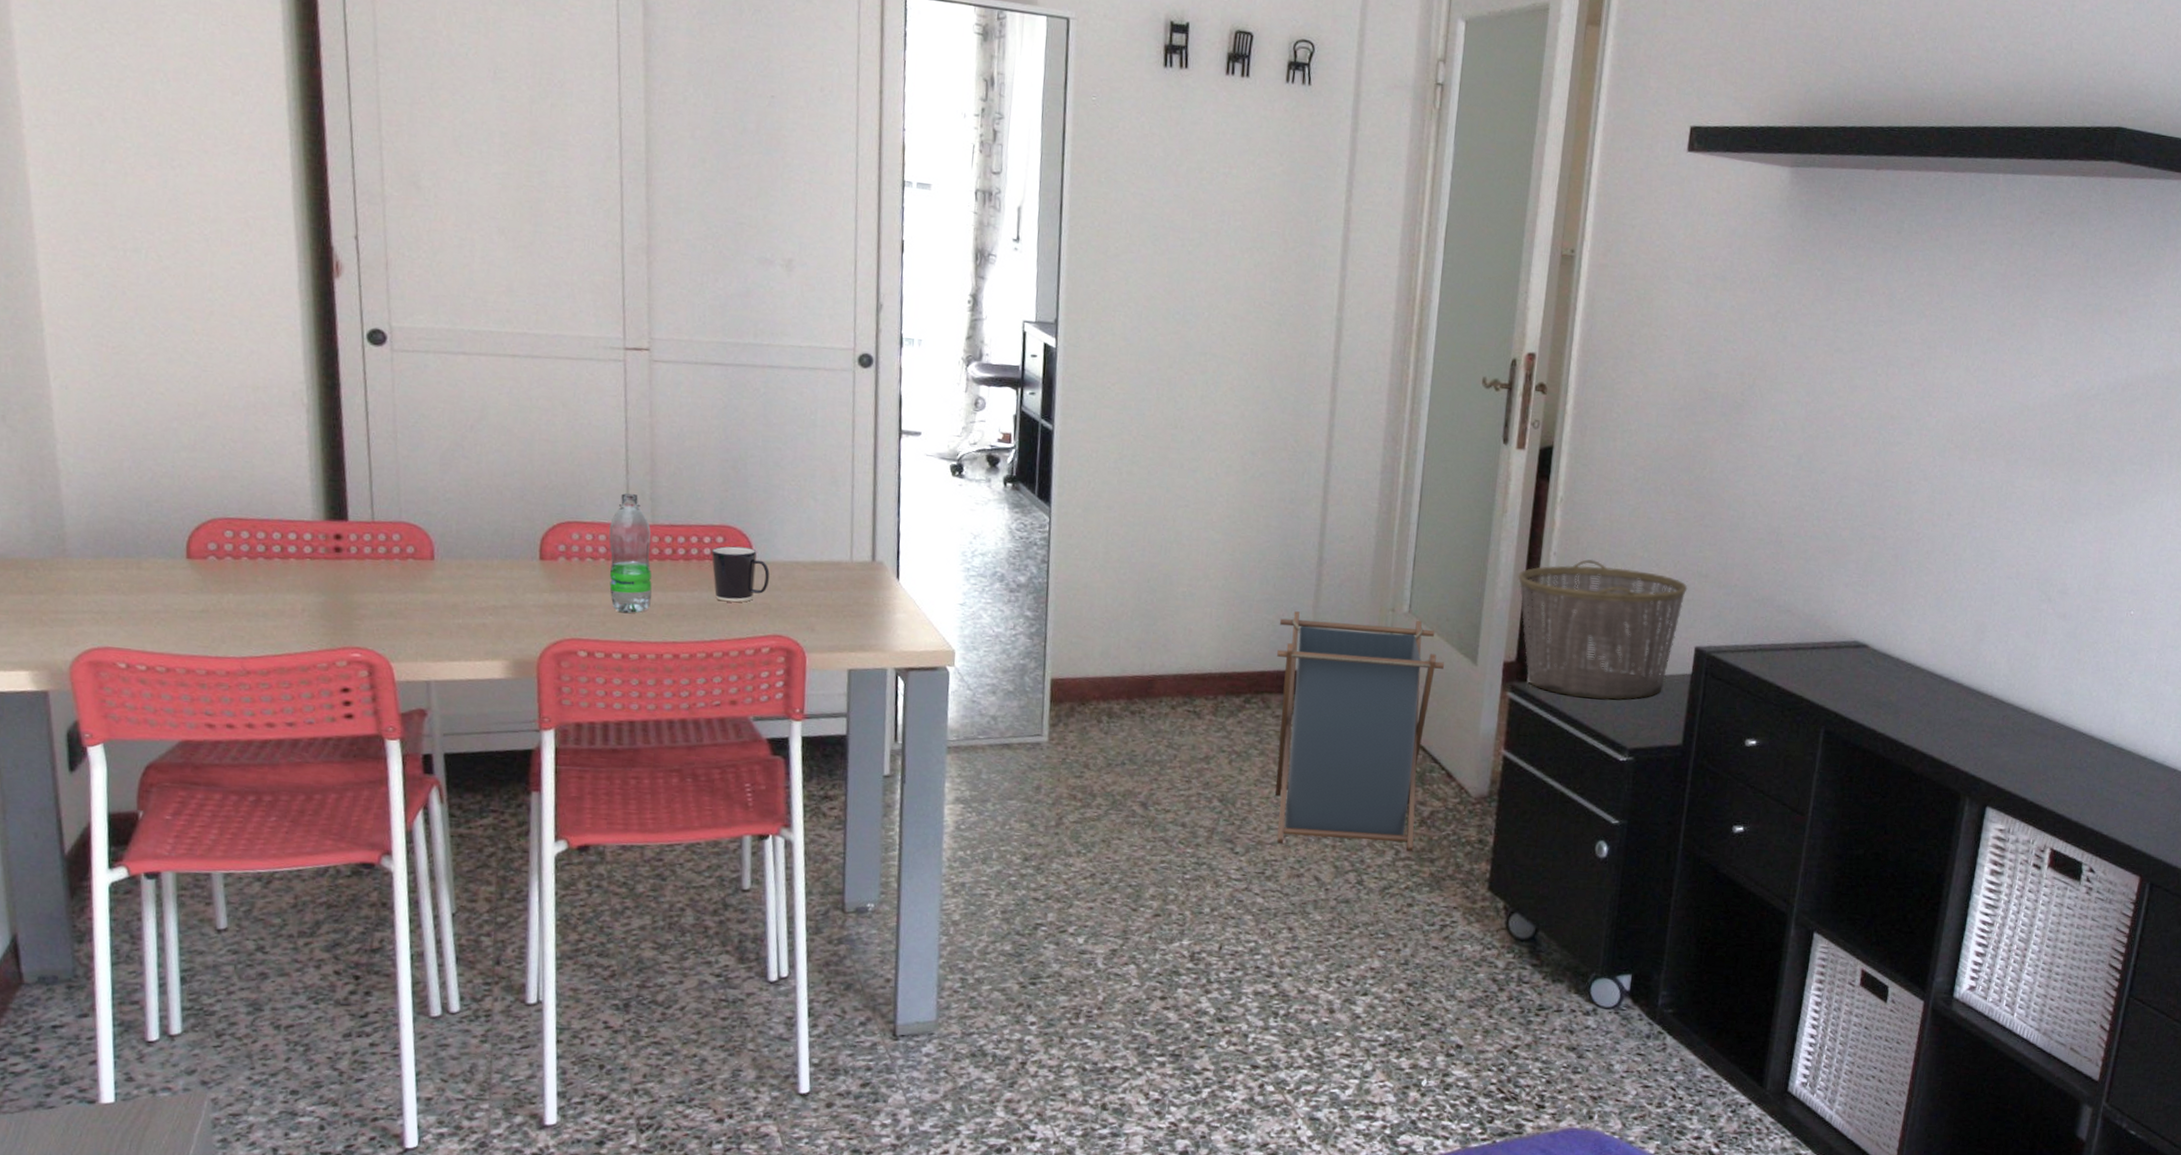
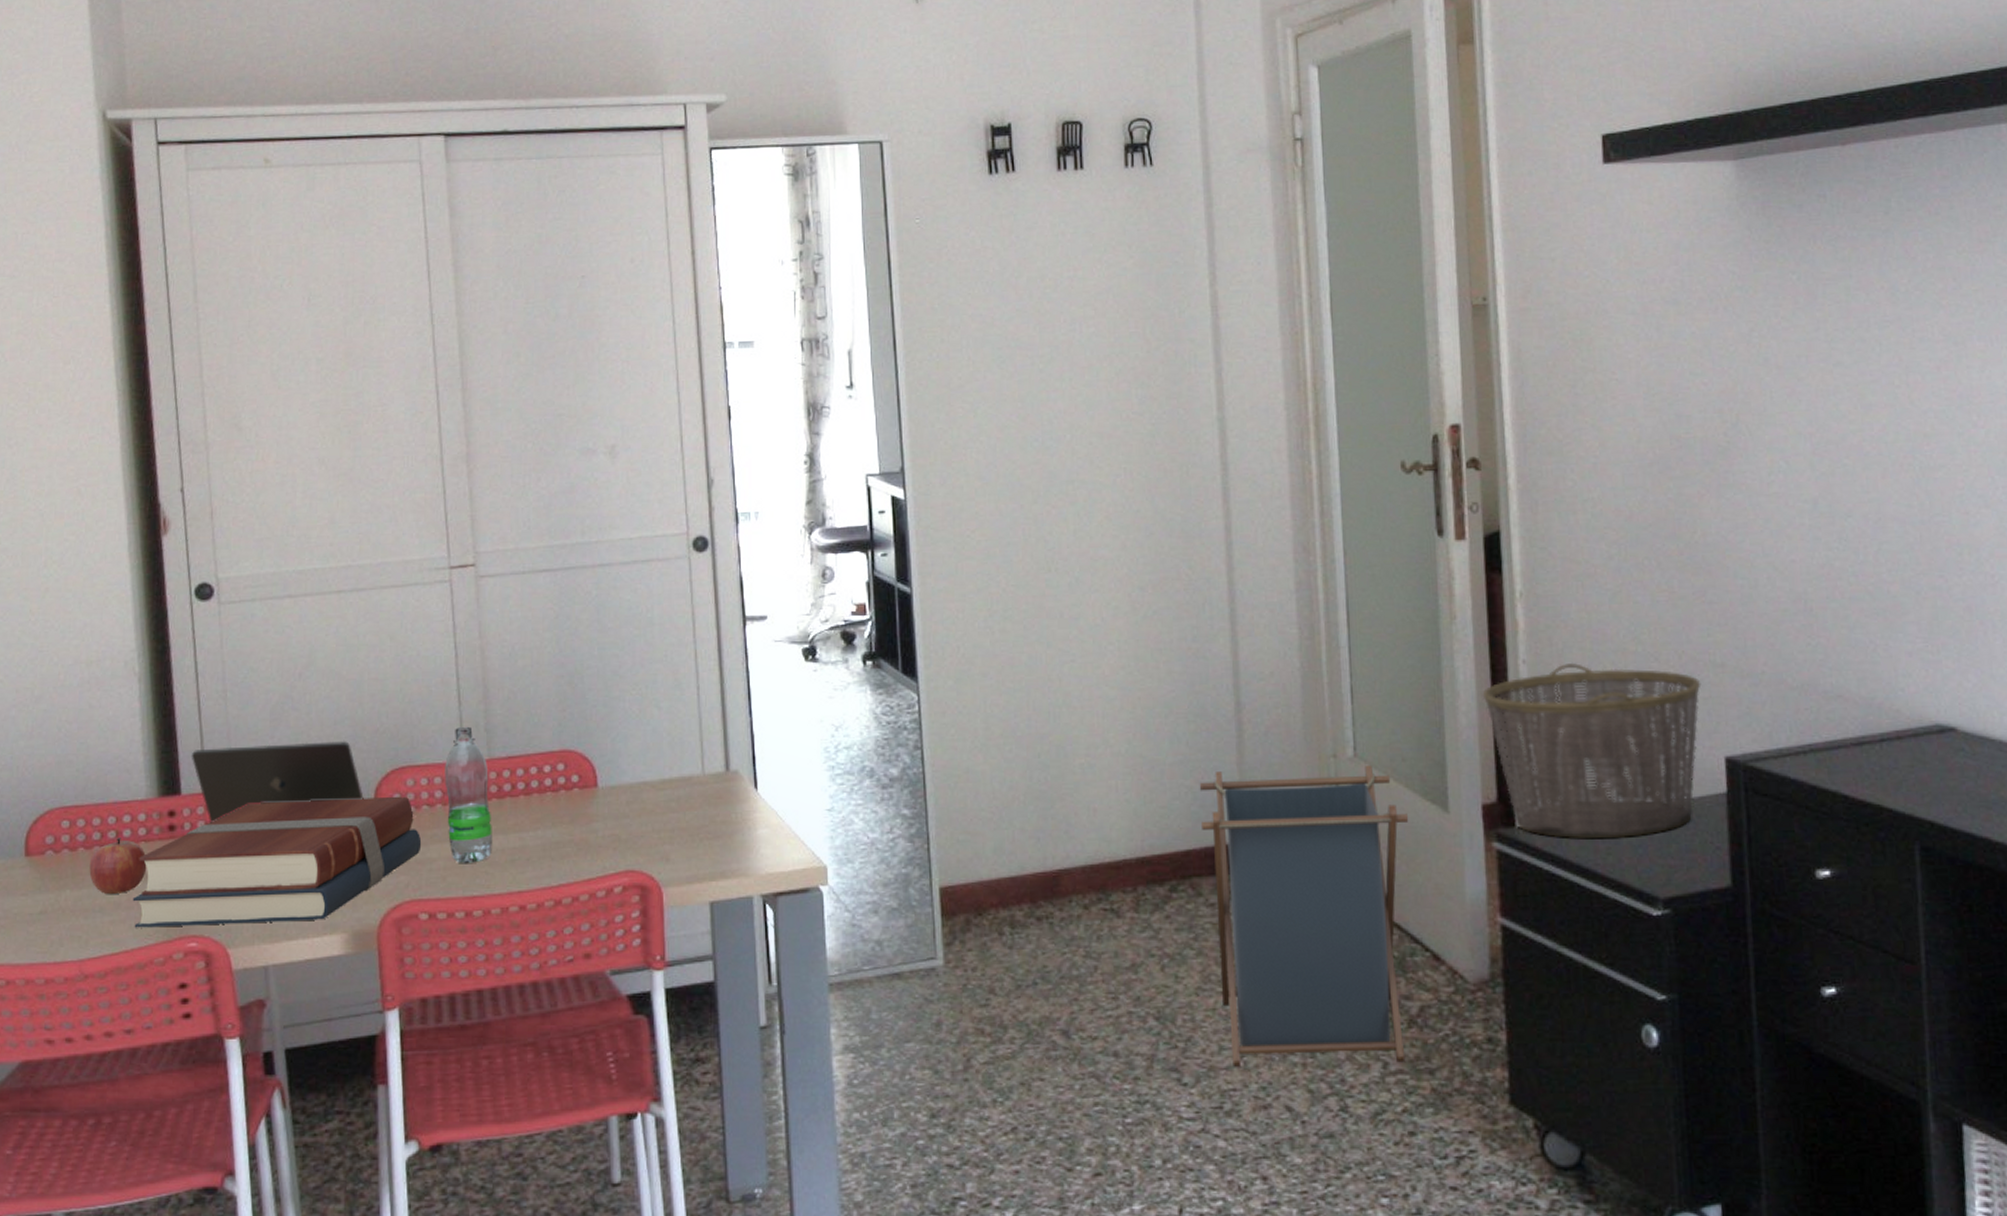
fruit: none [253,552,312,603] -> present [89,838,147,895]
books: none [296,536,584,647] -> present [132,796,422,928]
laptop: none [359,482,578,567] -> present [191,741,414,823]
mug: present [711,546,770,603] -> none [552,772,616,838]

